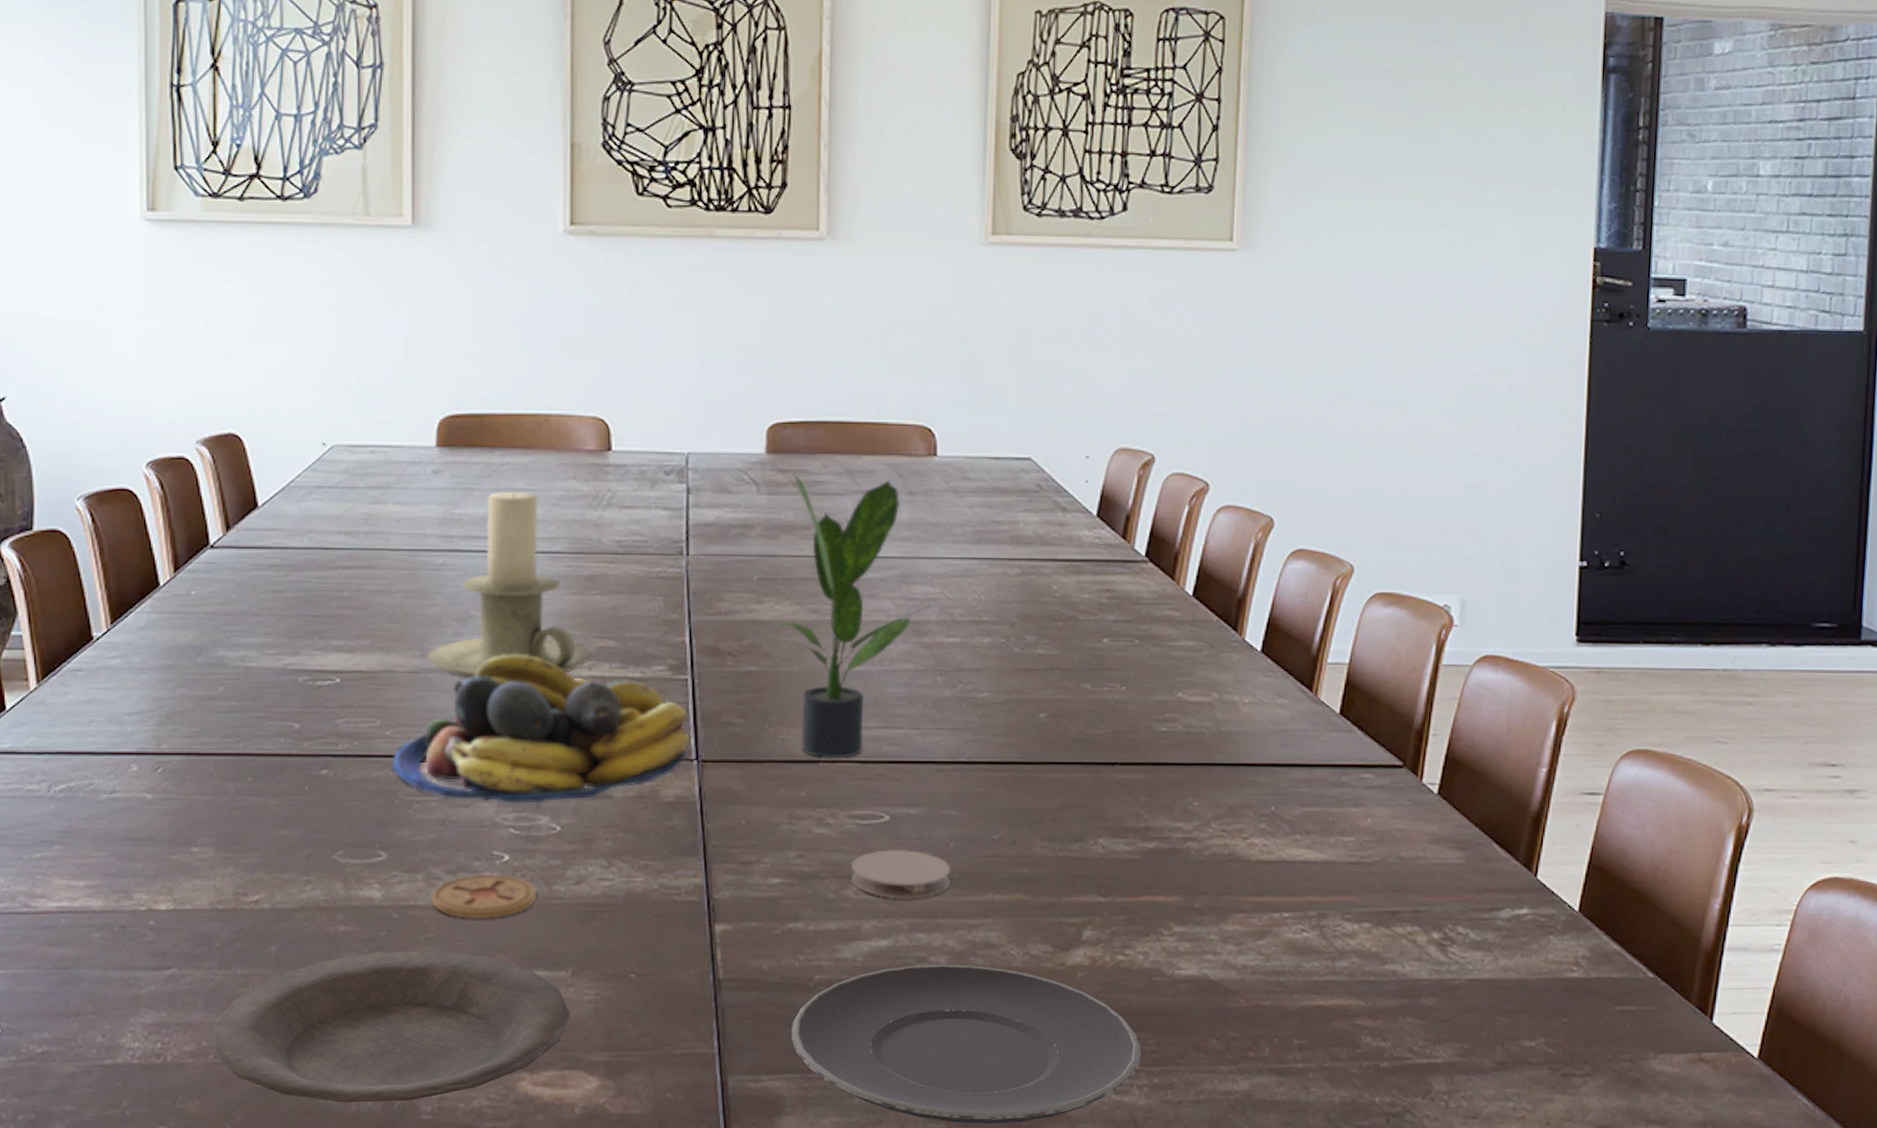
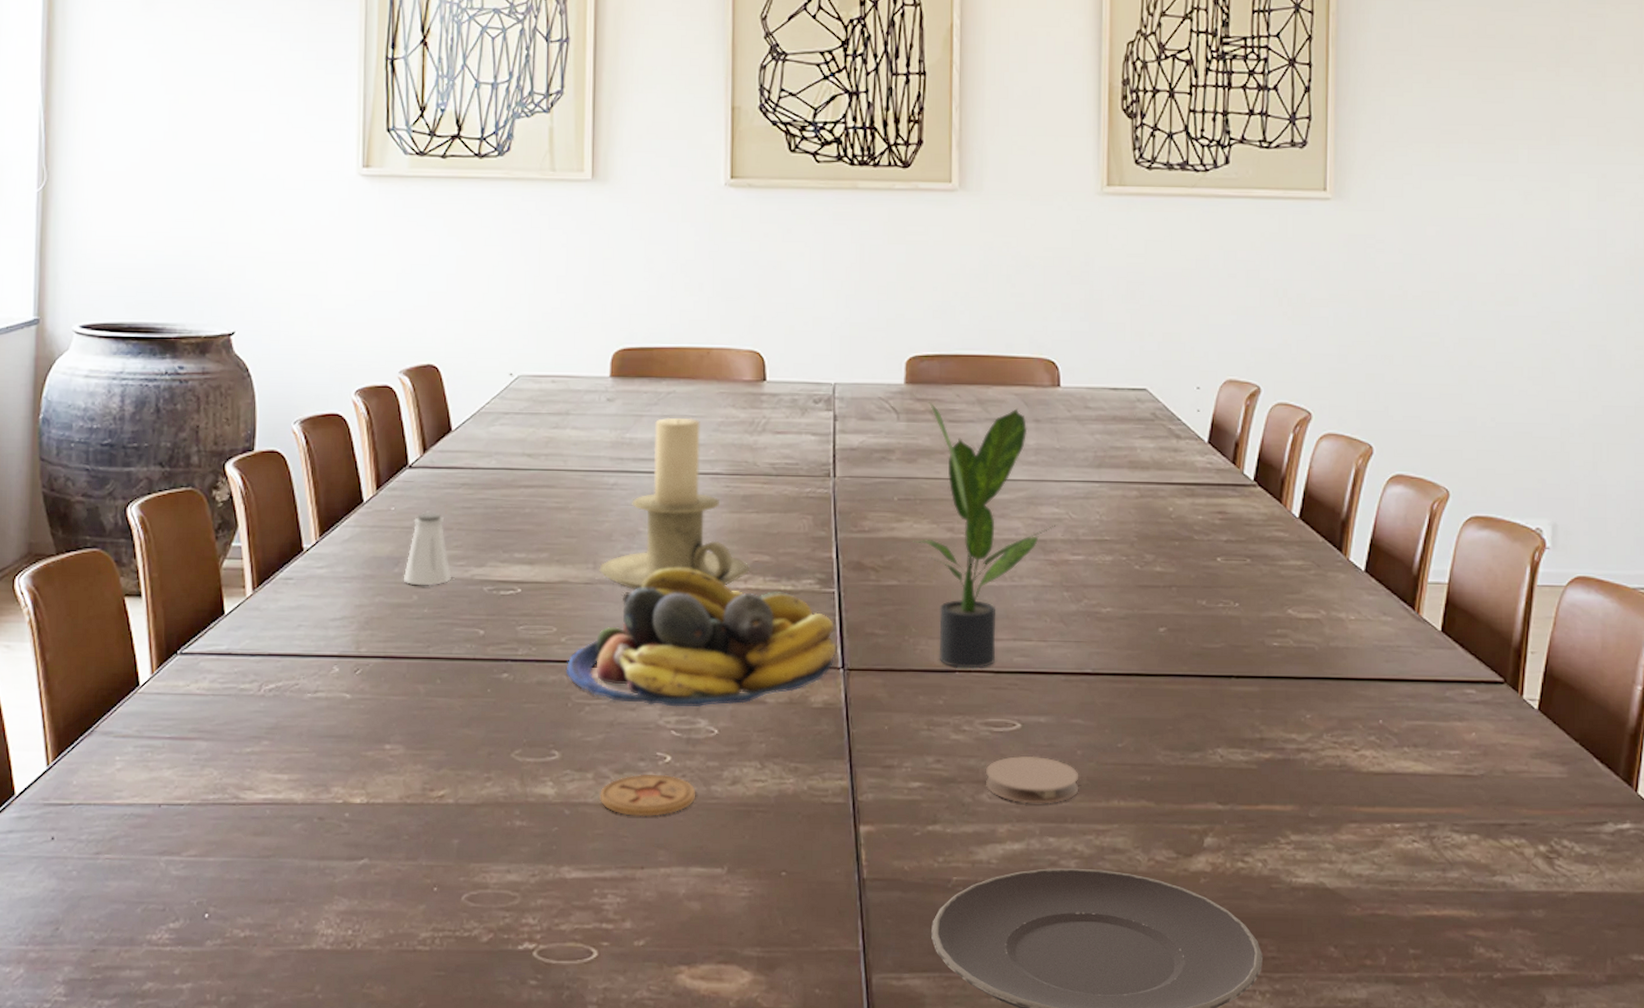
saltshaker: none [208,596,261,677] -> present [404,511,451,586]
plate: present [214,950,570,1103] -> none [400,846,725,992]

